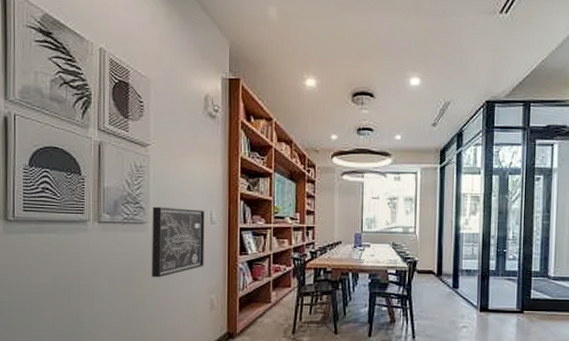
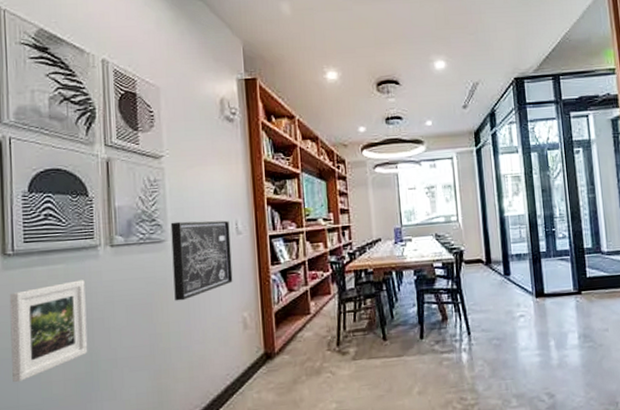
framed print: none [9,249,74,333] -> present [9,280,88,383]

